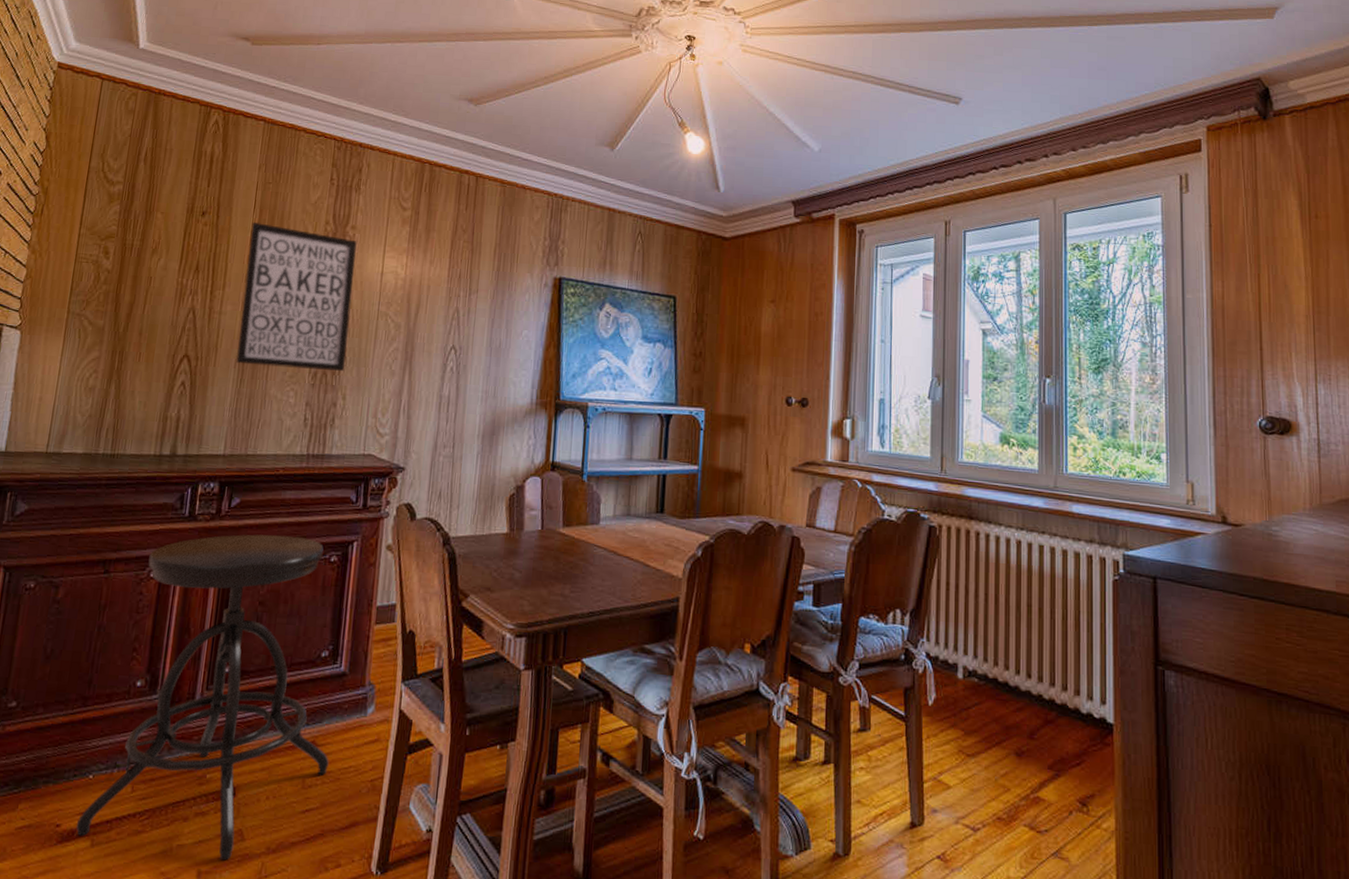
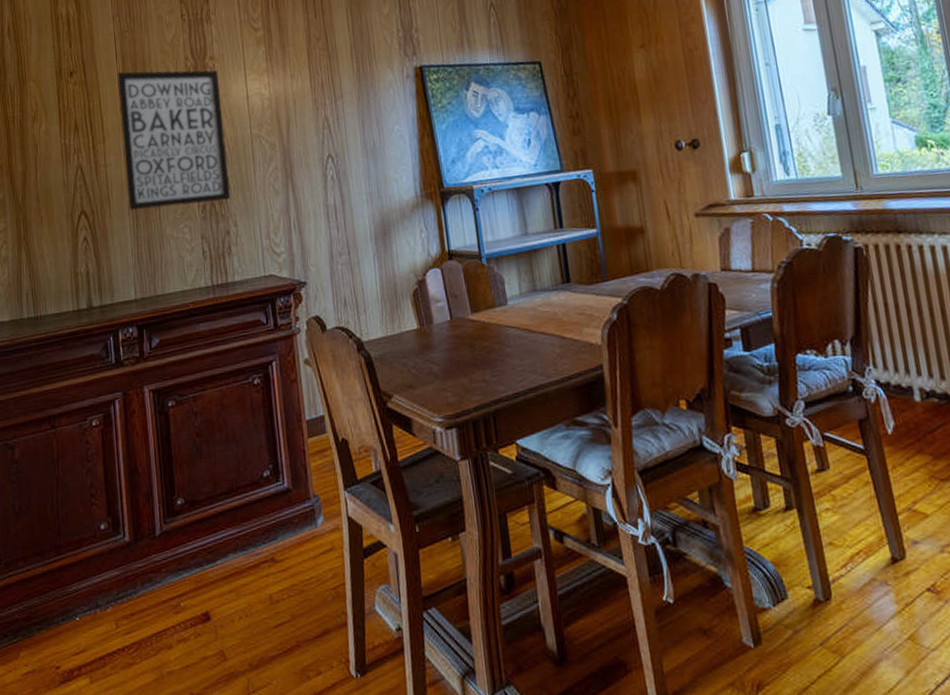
stool: present [75,534,329,861] -> none [73,365,291,682]

